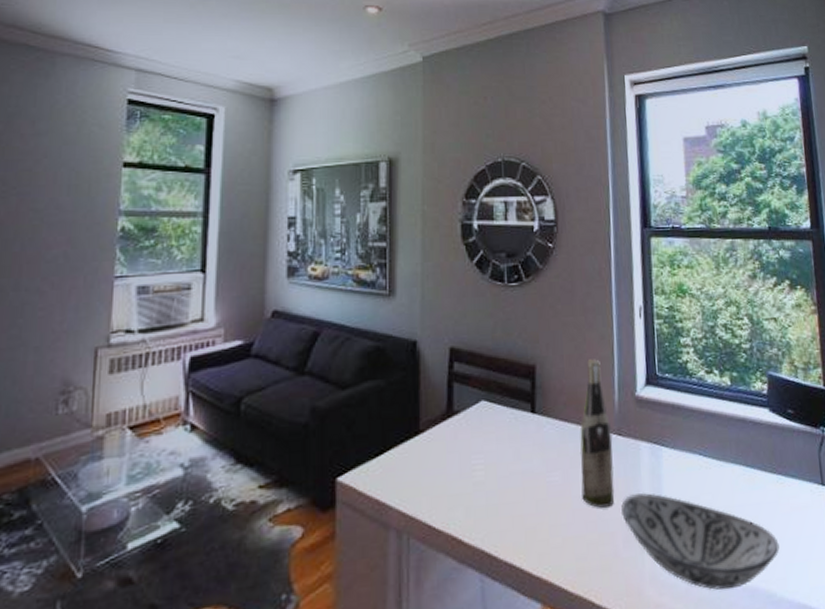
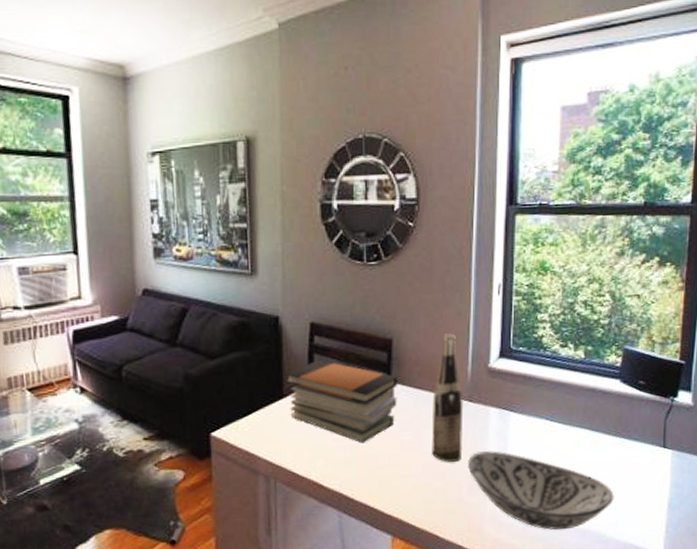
book stack: none [421,389,543,487] -> present [284,359,398,443]

